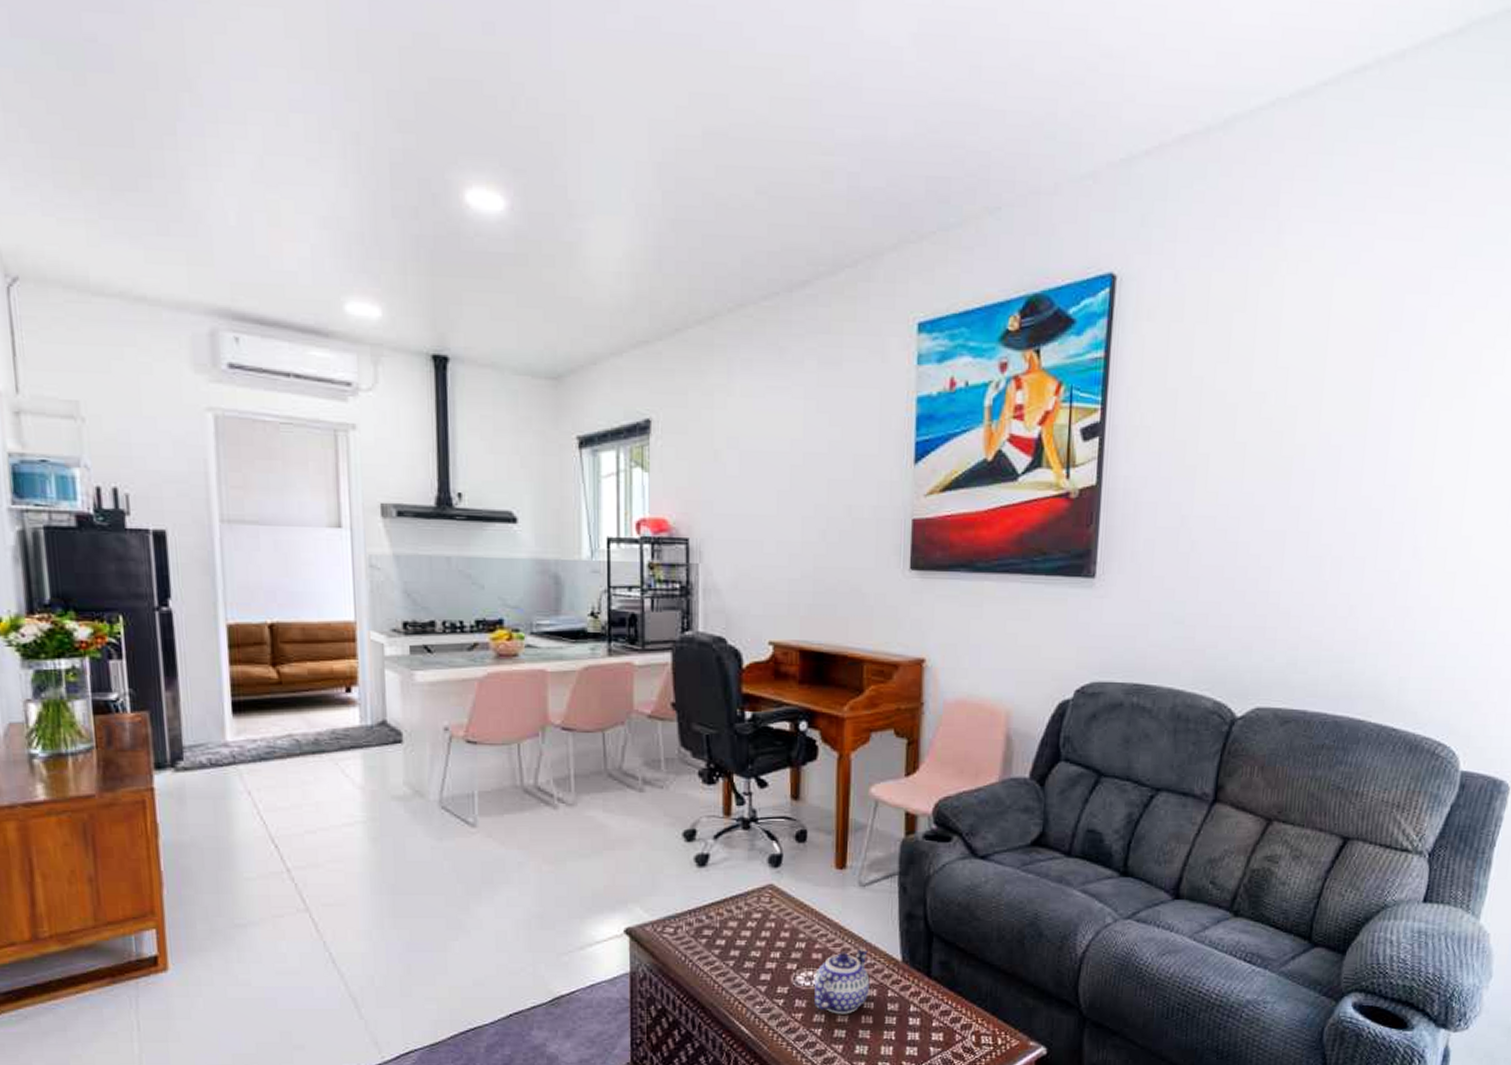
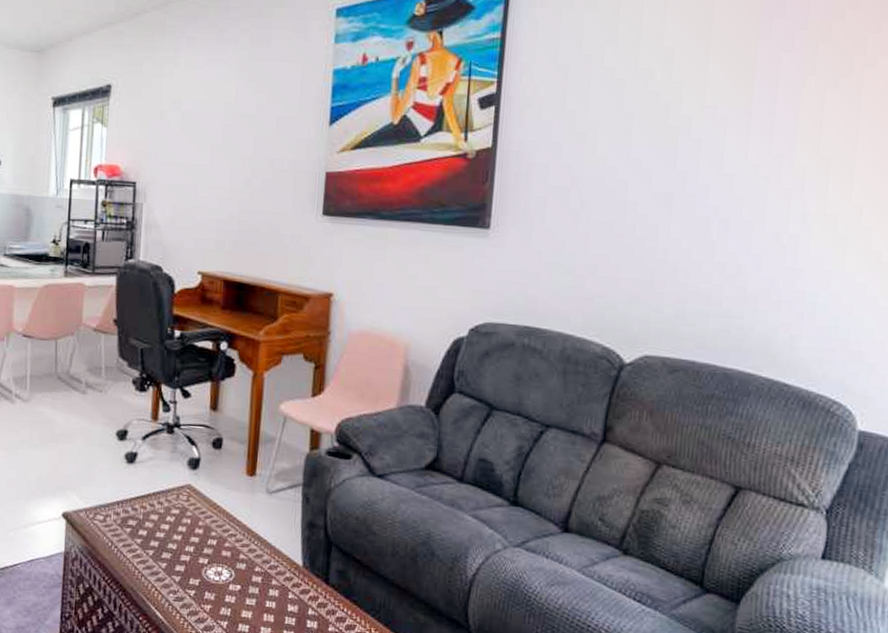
teapot: present [813,949,870,1014] -> none [222,551,273,611]

